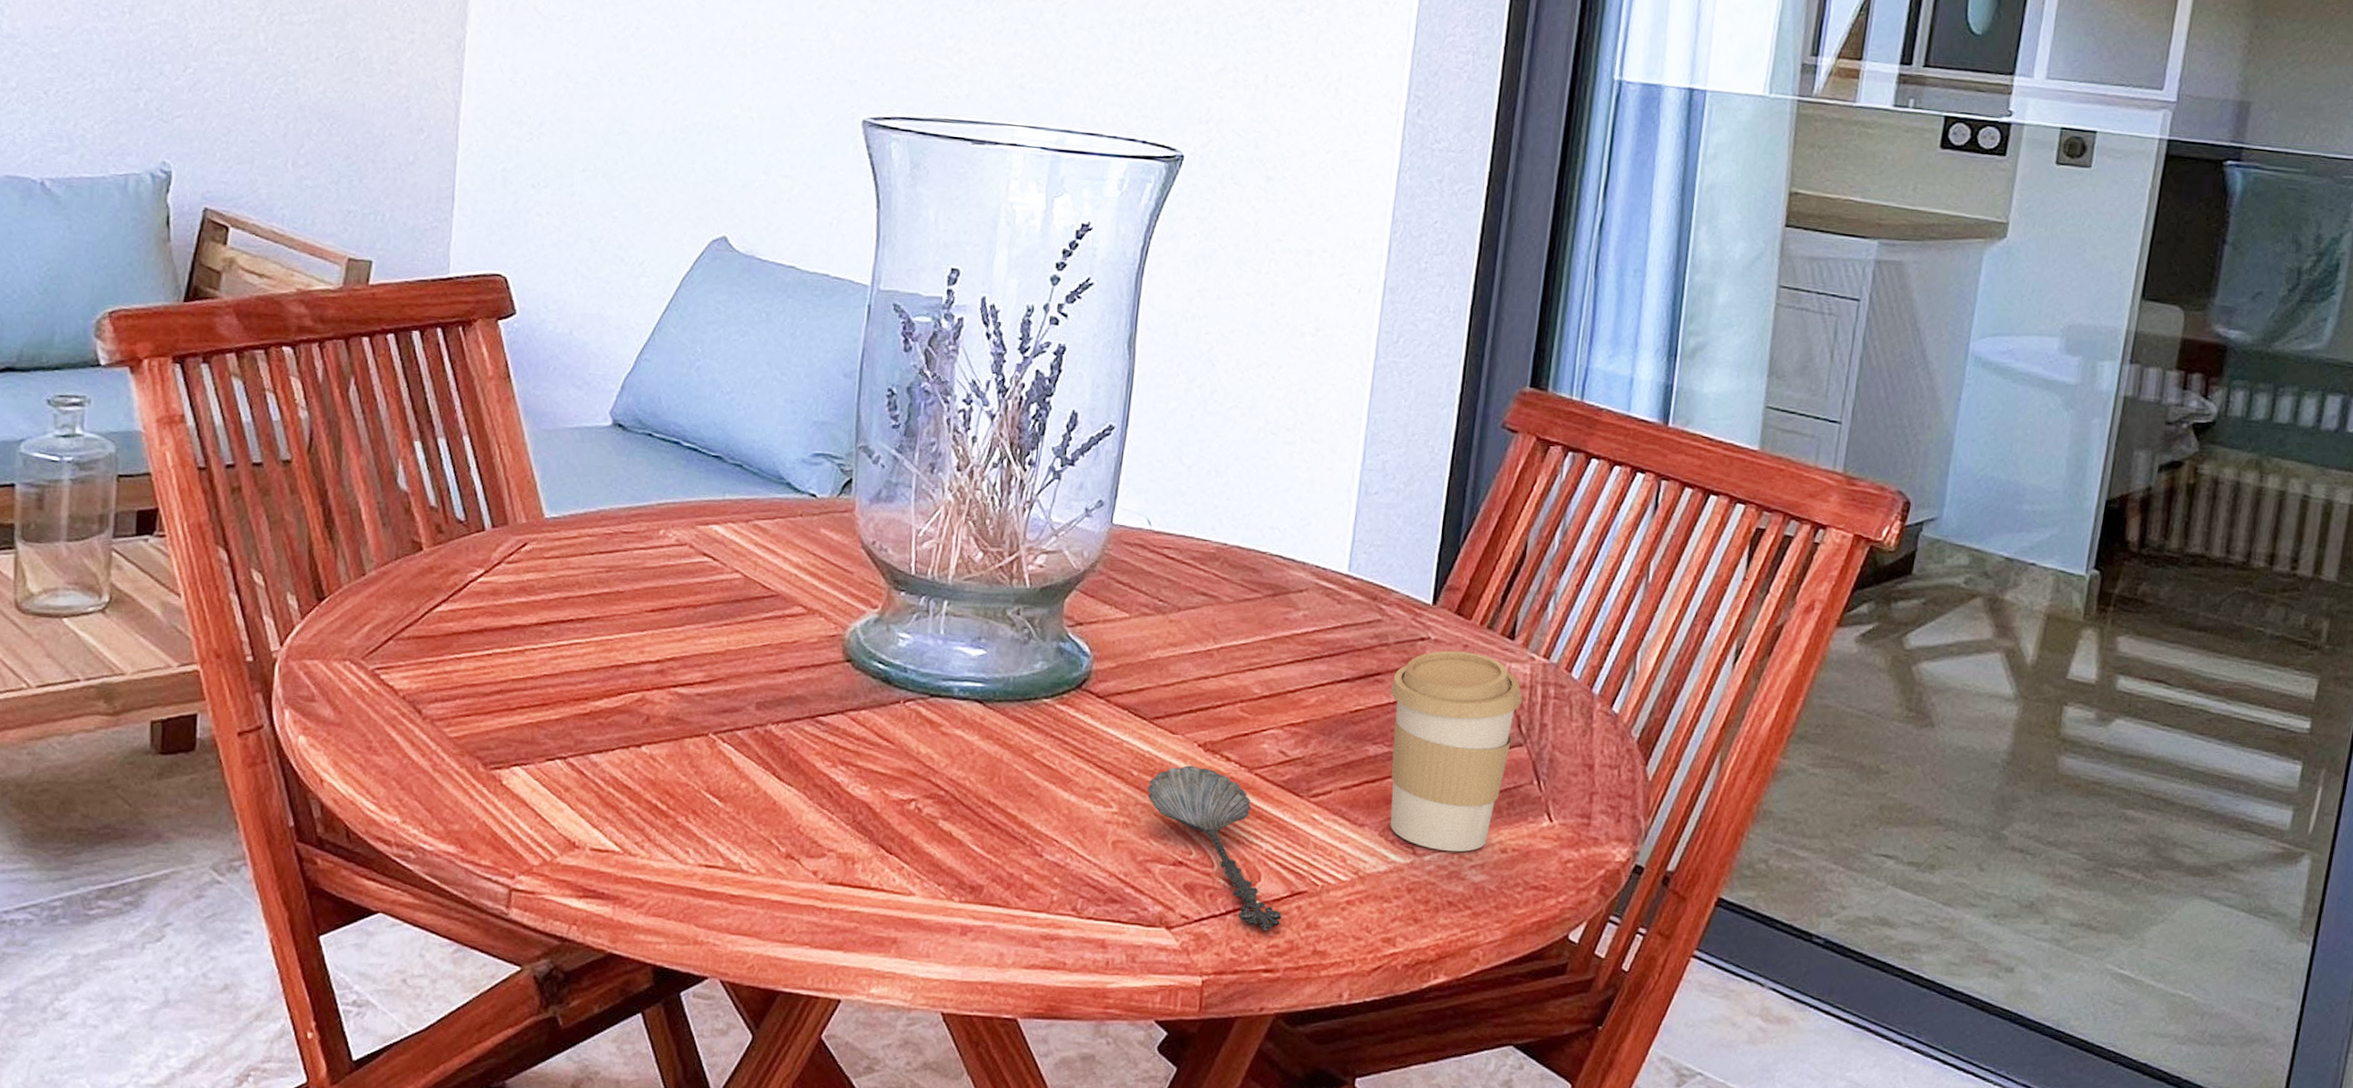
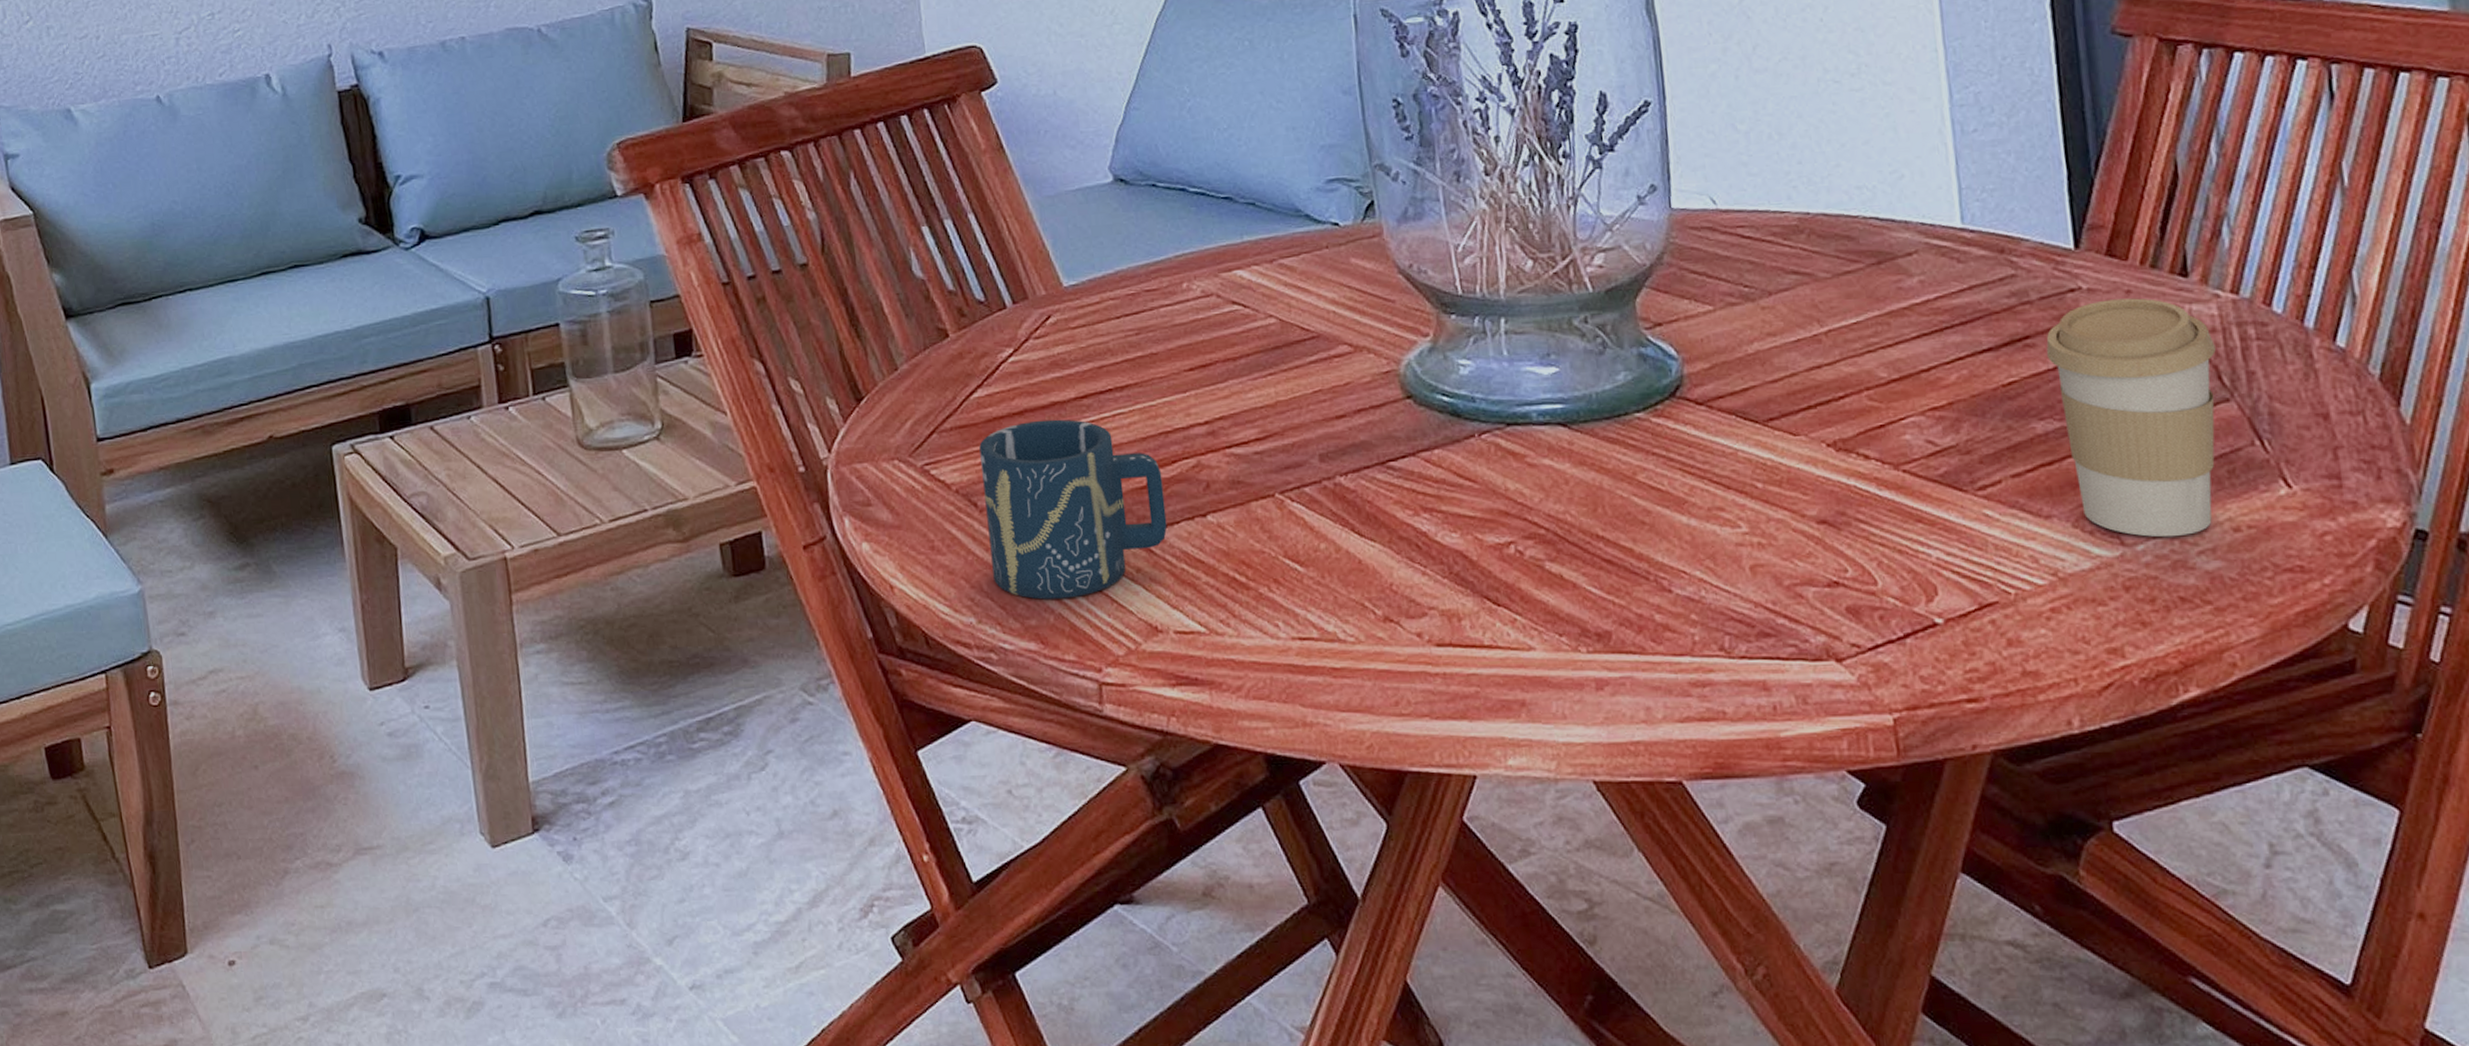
cup: none [425,640,606,809] -> present [979,419,1167,600]
spoon: present [1147,765,1282,930] -> none [1777,469,1974,653]

